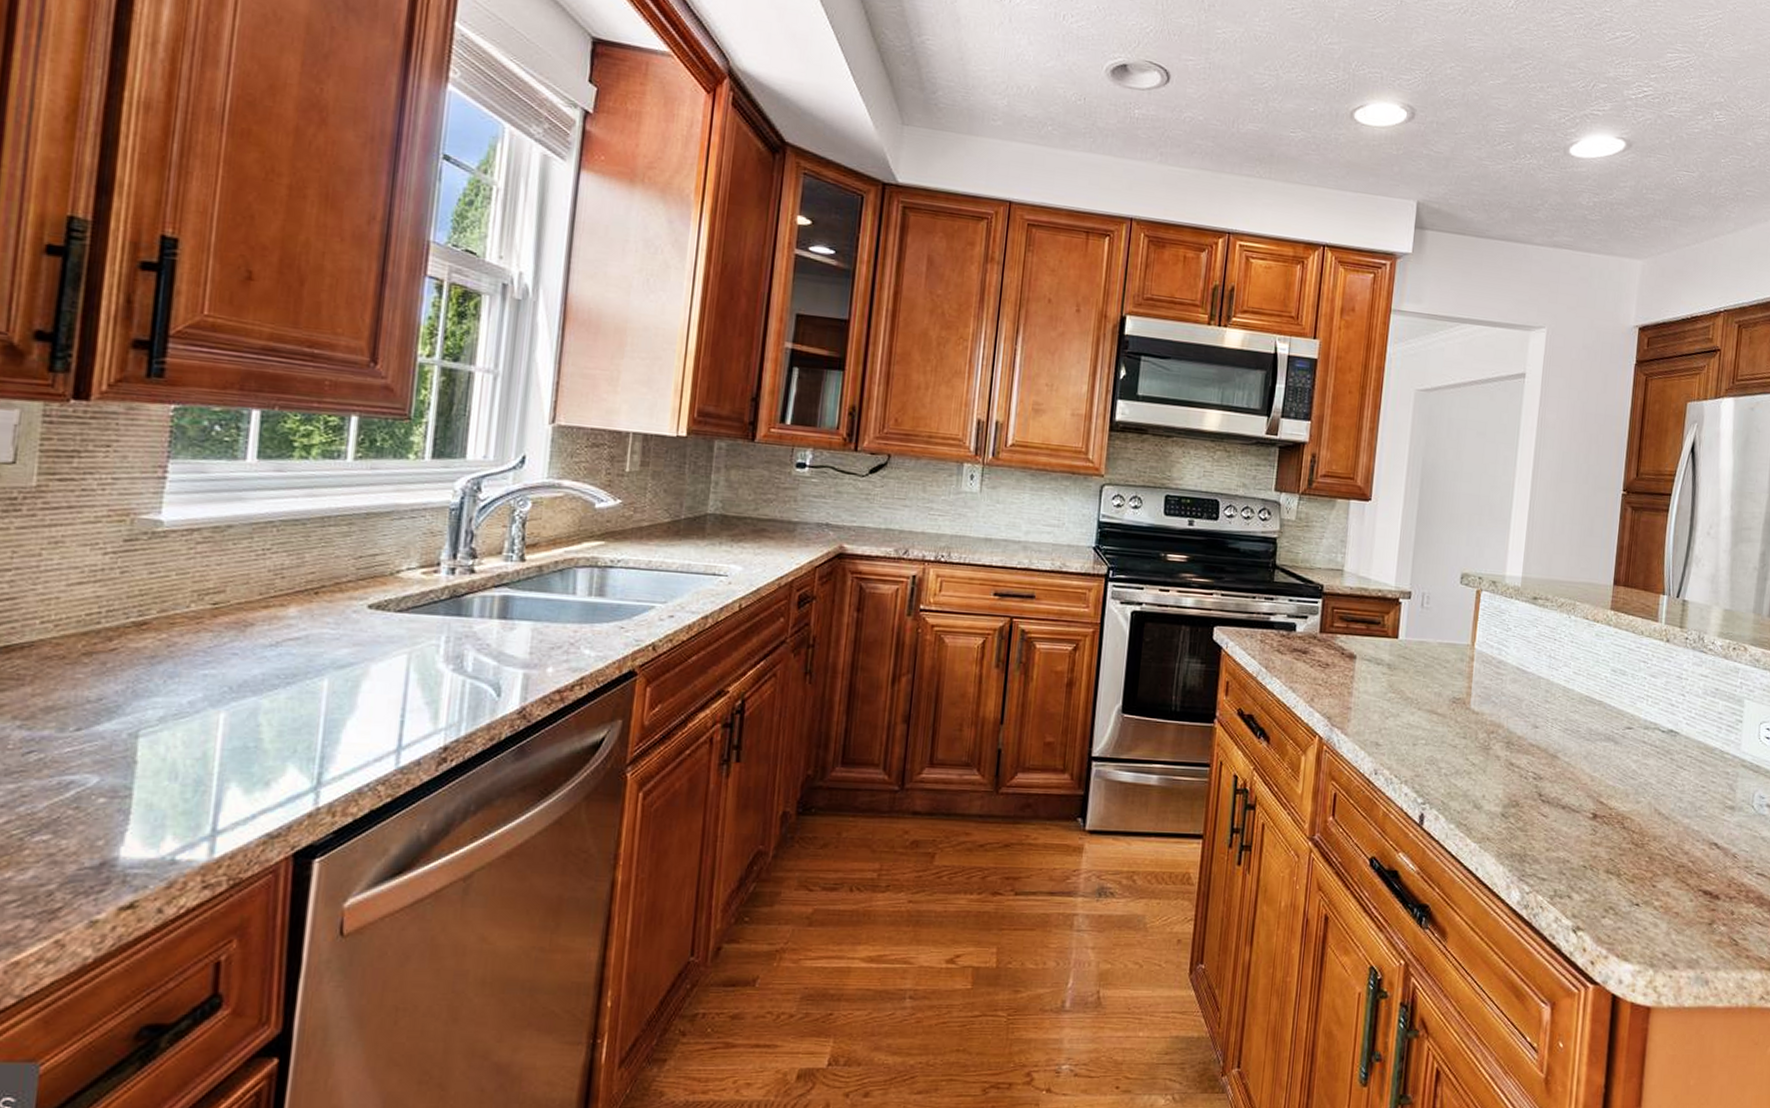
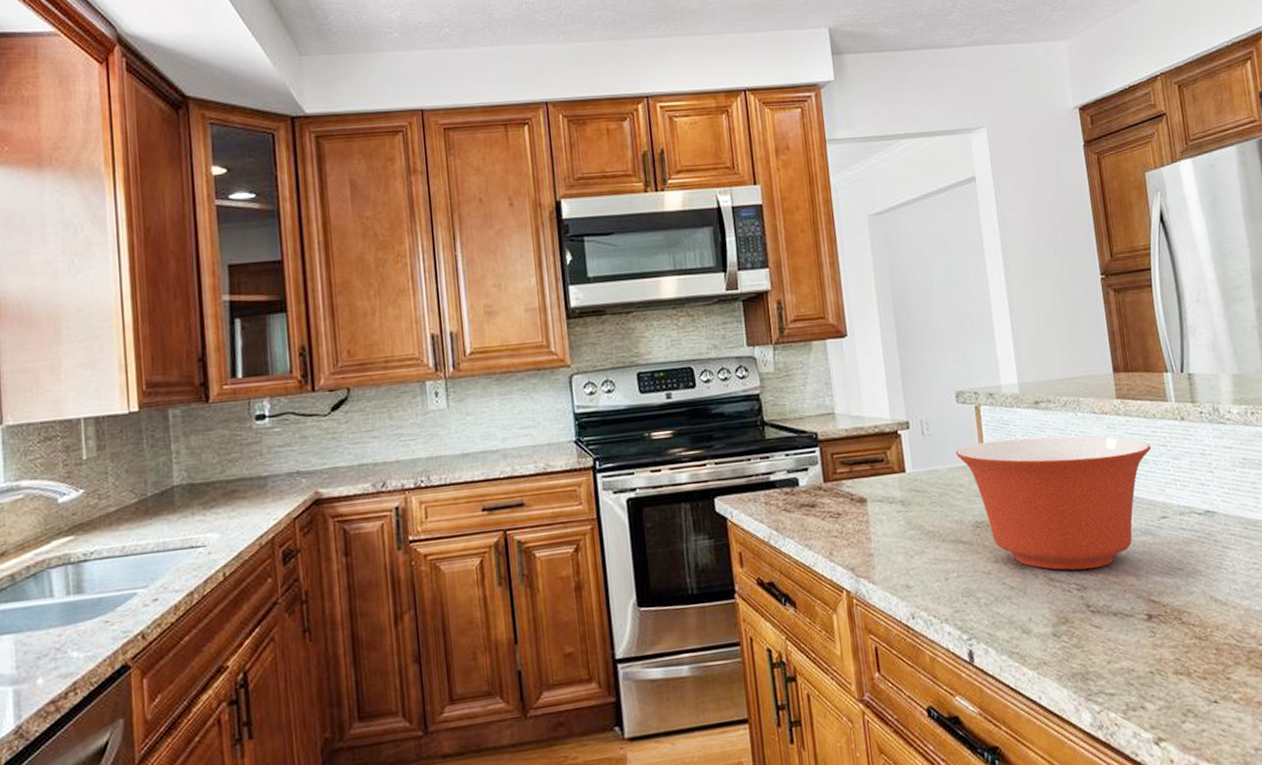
mixing bowl: none [1449,625,1633,763] -> present [955,435,1152,570]

